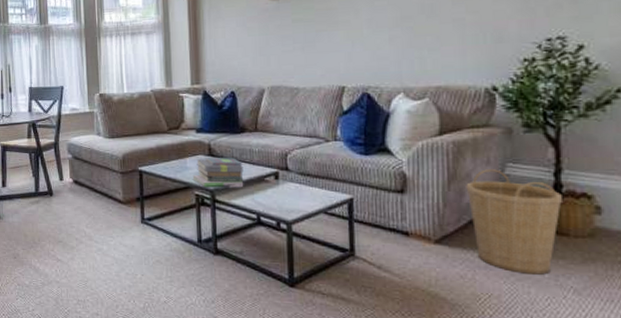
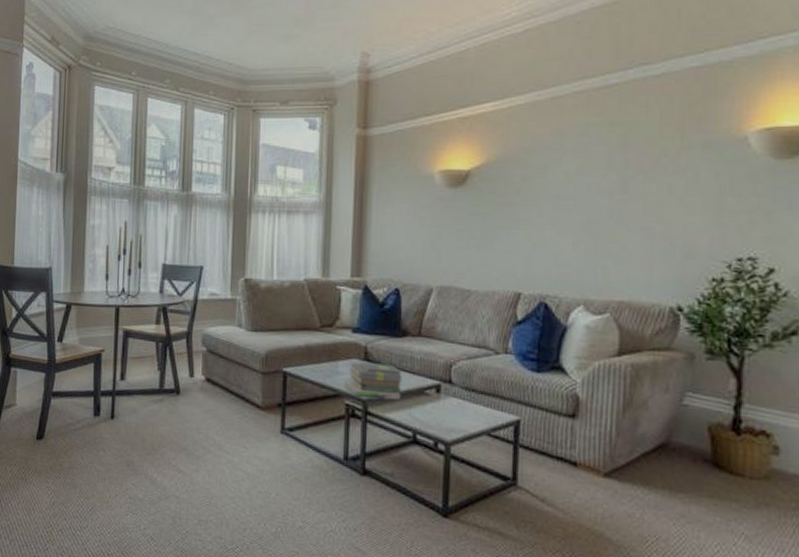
basket: present [466,169,562,275] -> none [641,397,740,518]

